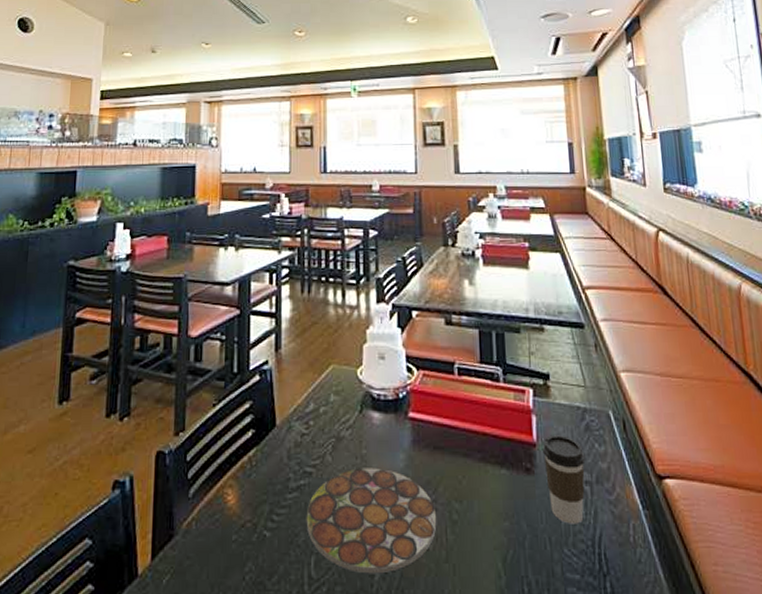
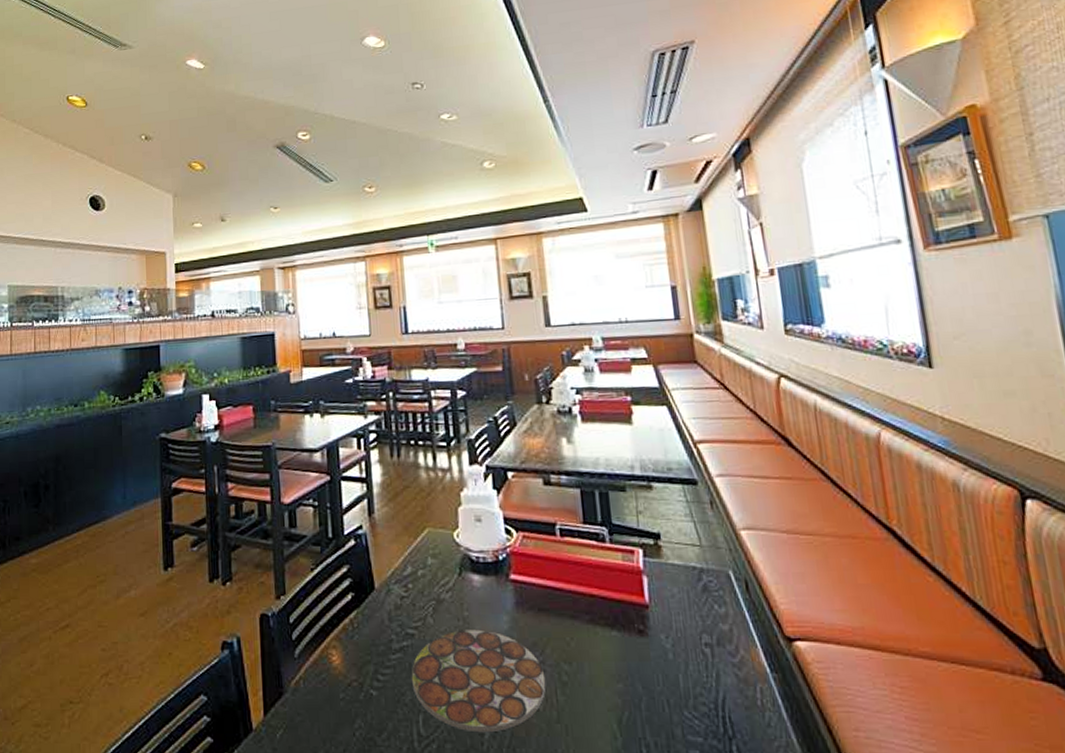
coffee cup: present [543,435,585,524] -> none [656,596,705,687]

